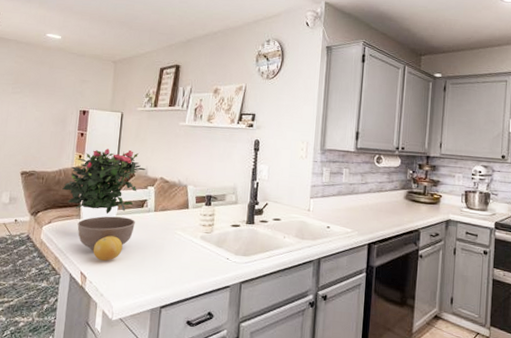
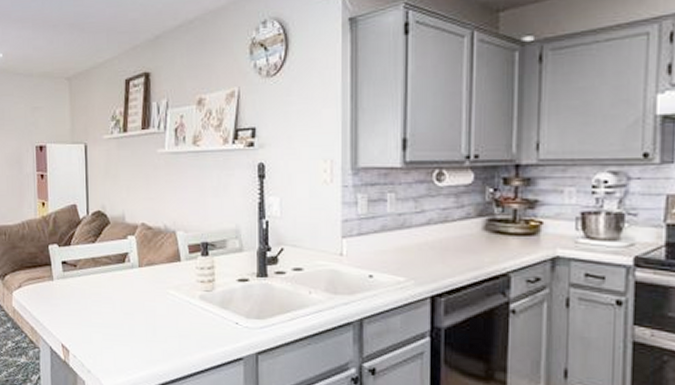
potted flower: present [62,149,146,221] -> none [28,190,123,283]
bowl: present [77,216,135,251] -> none [51,275,117,319]
fruit: present [93,235,123,261] -> none [72,299,106,330]

